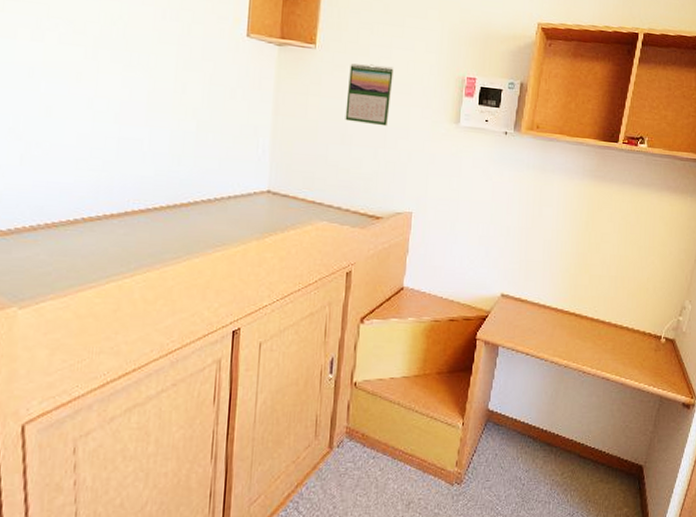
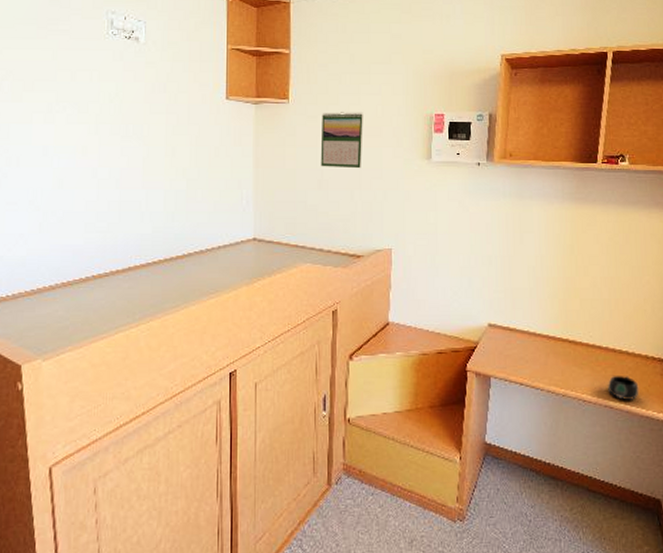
mug: none [607,349,635,373] -> present [608,375,639,400]

